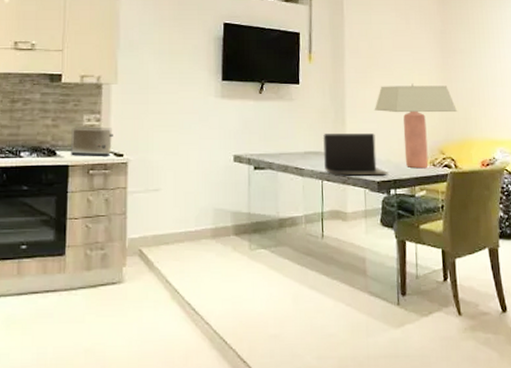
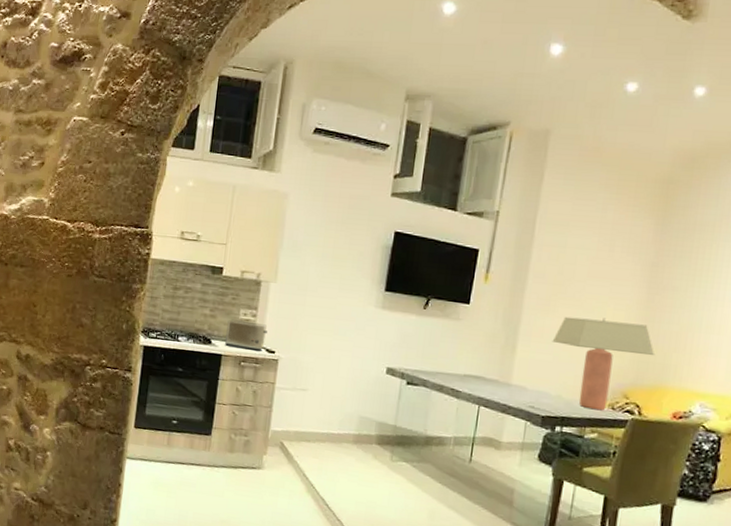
laptop computer: present [323,133,388,176] -> none [484,359,557,411]

